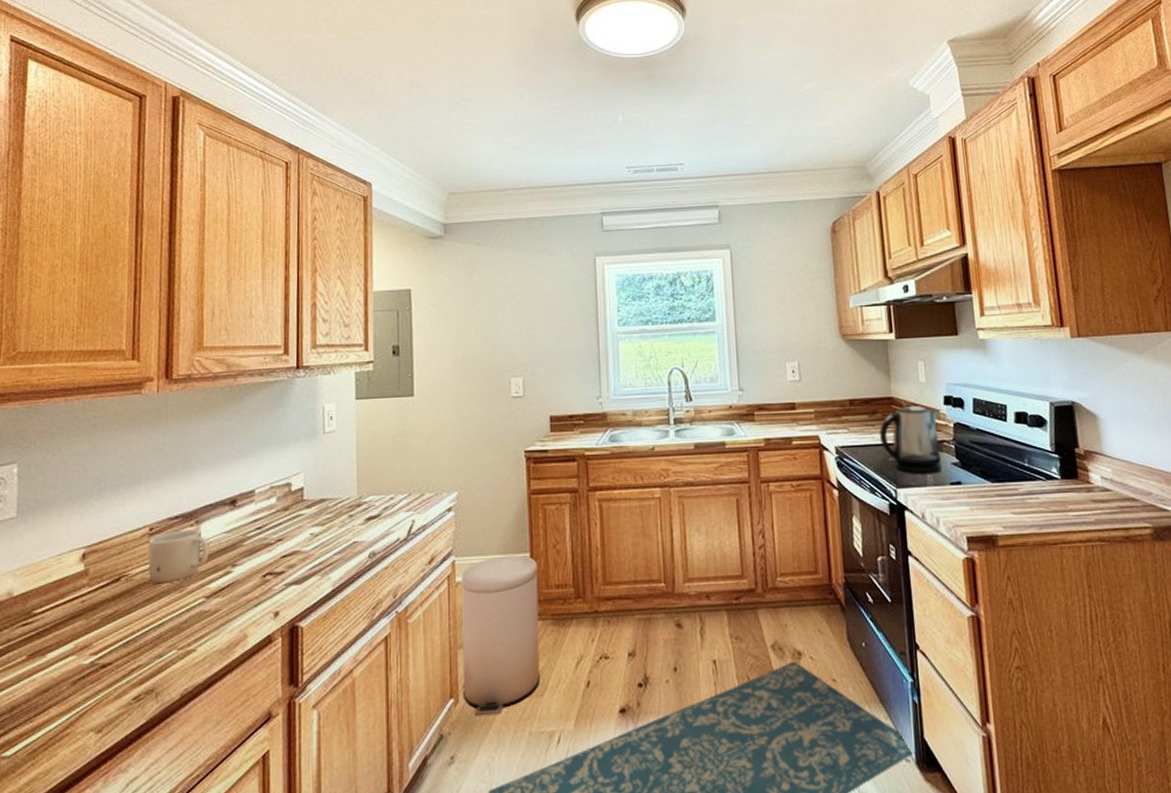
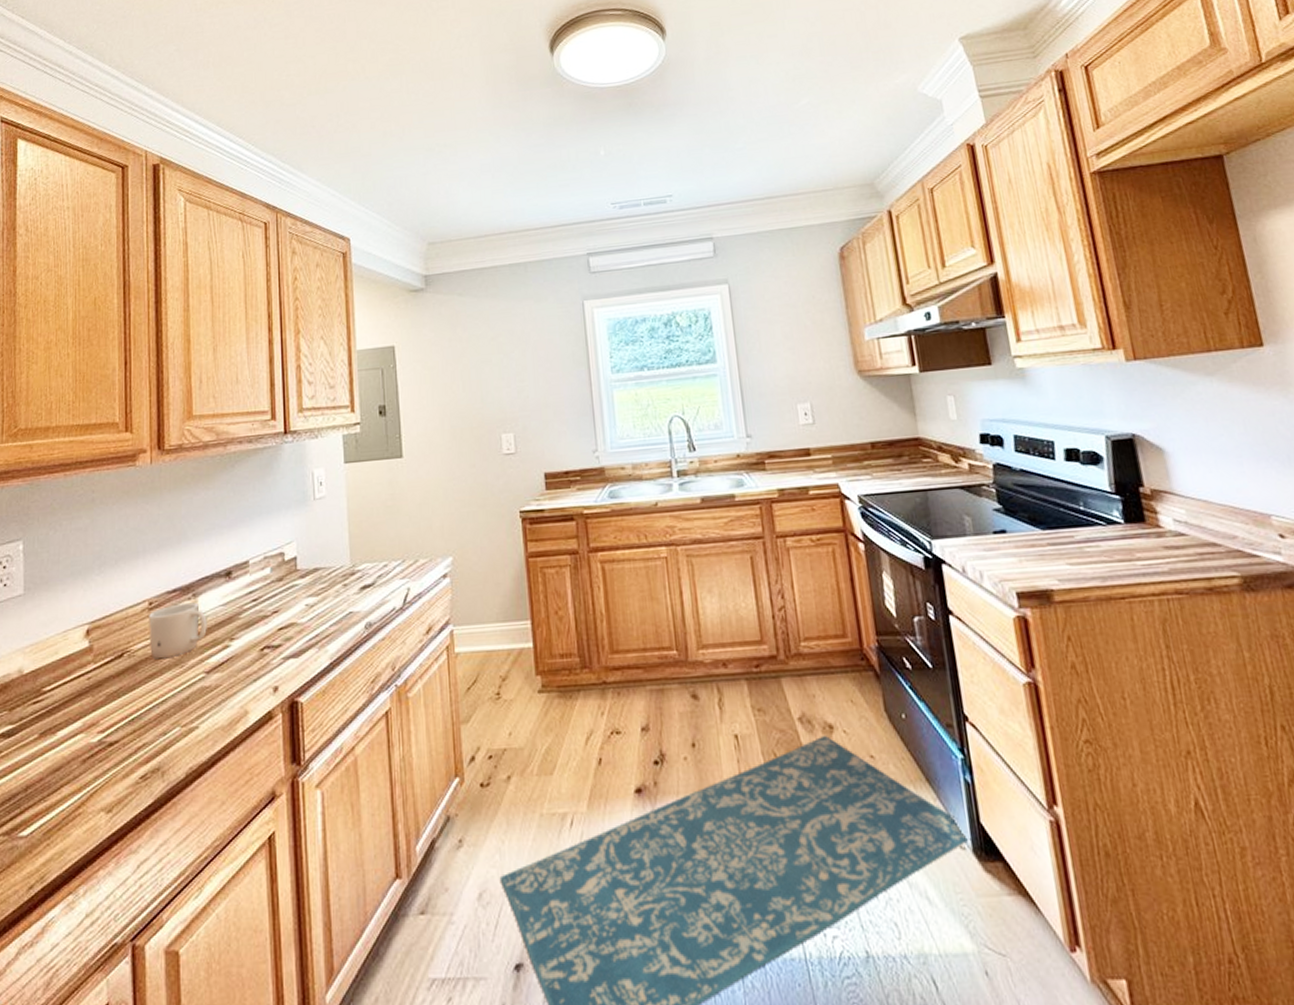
pedal bin: present [461,555,540,716] -> none [460,622,548,797]
kettle: present [880,405,942,474] -> none [907,445,982,523]

